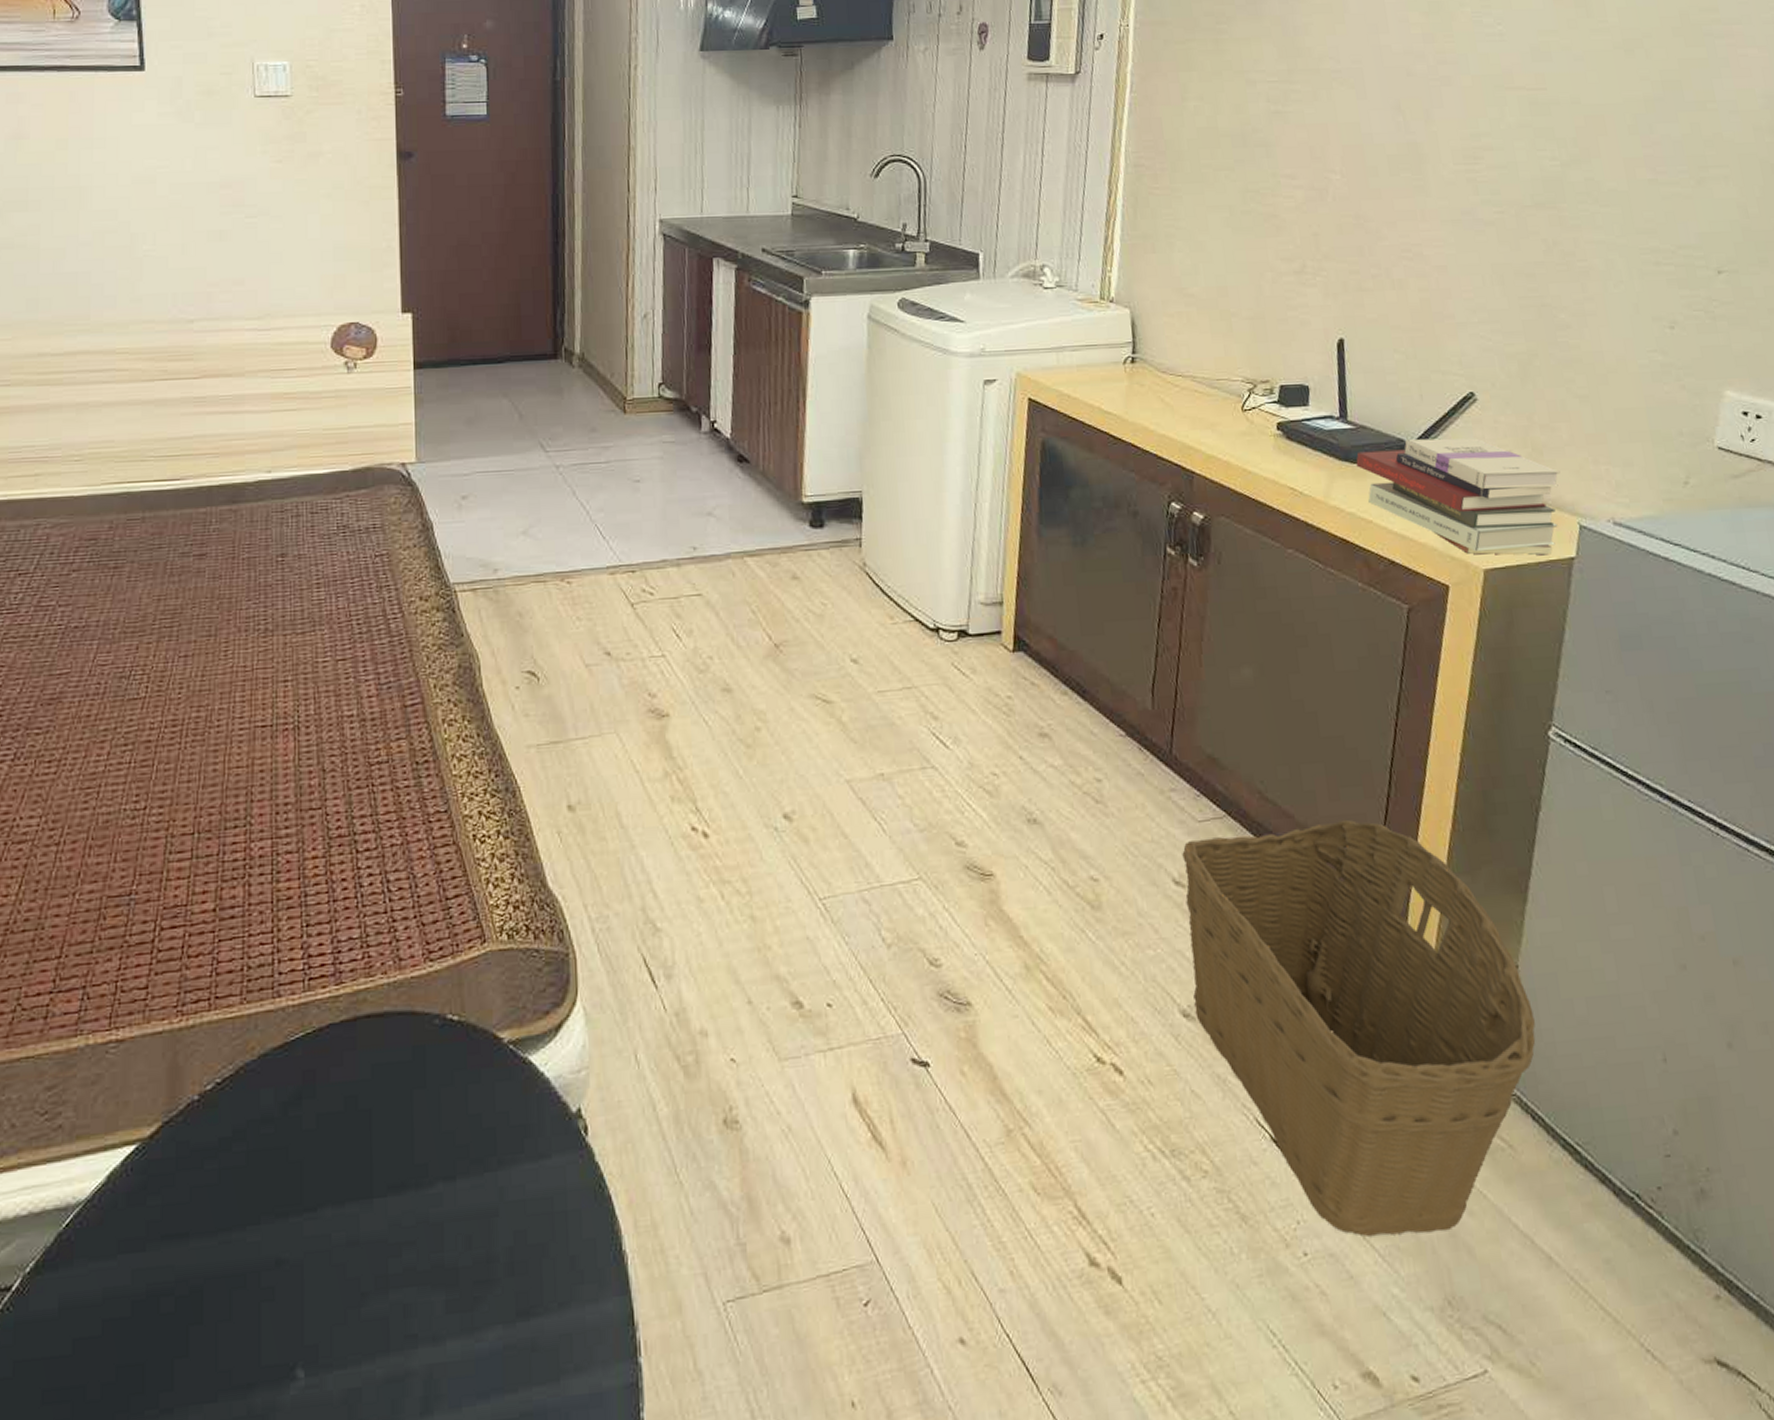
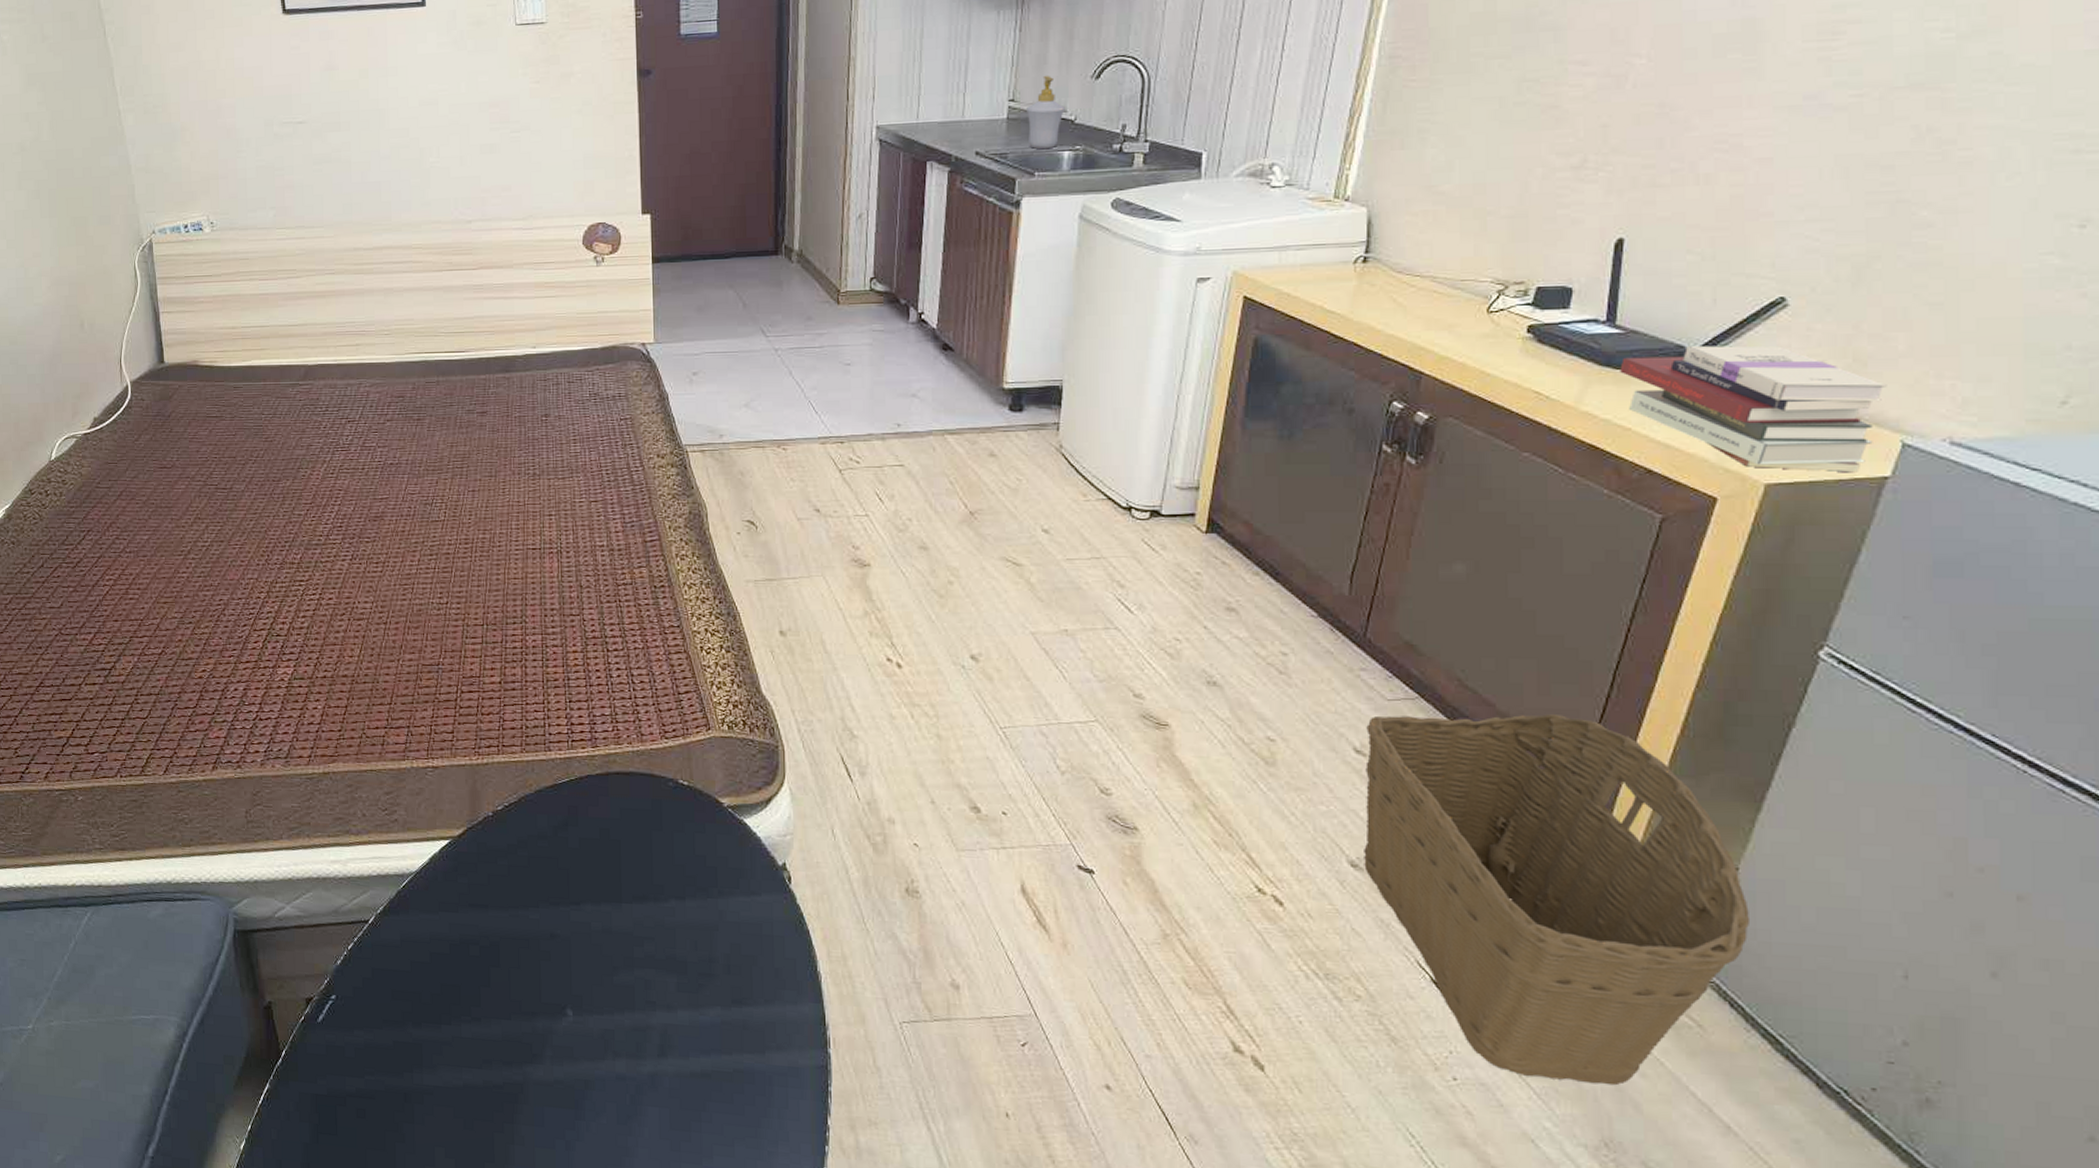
soap bottle: none [810,172,848,248] -> present [1026,75,1066,150]

